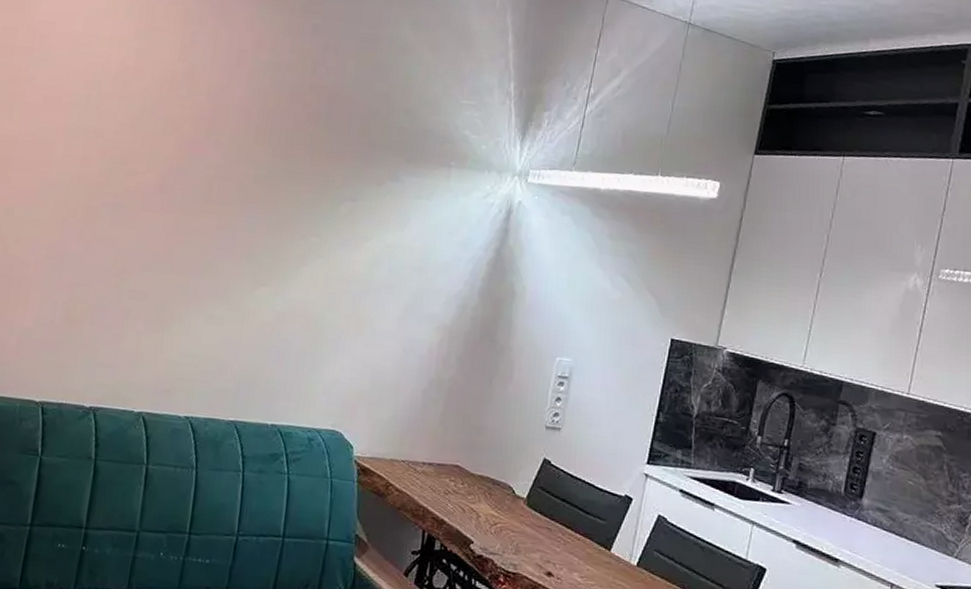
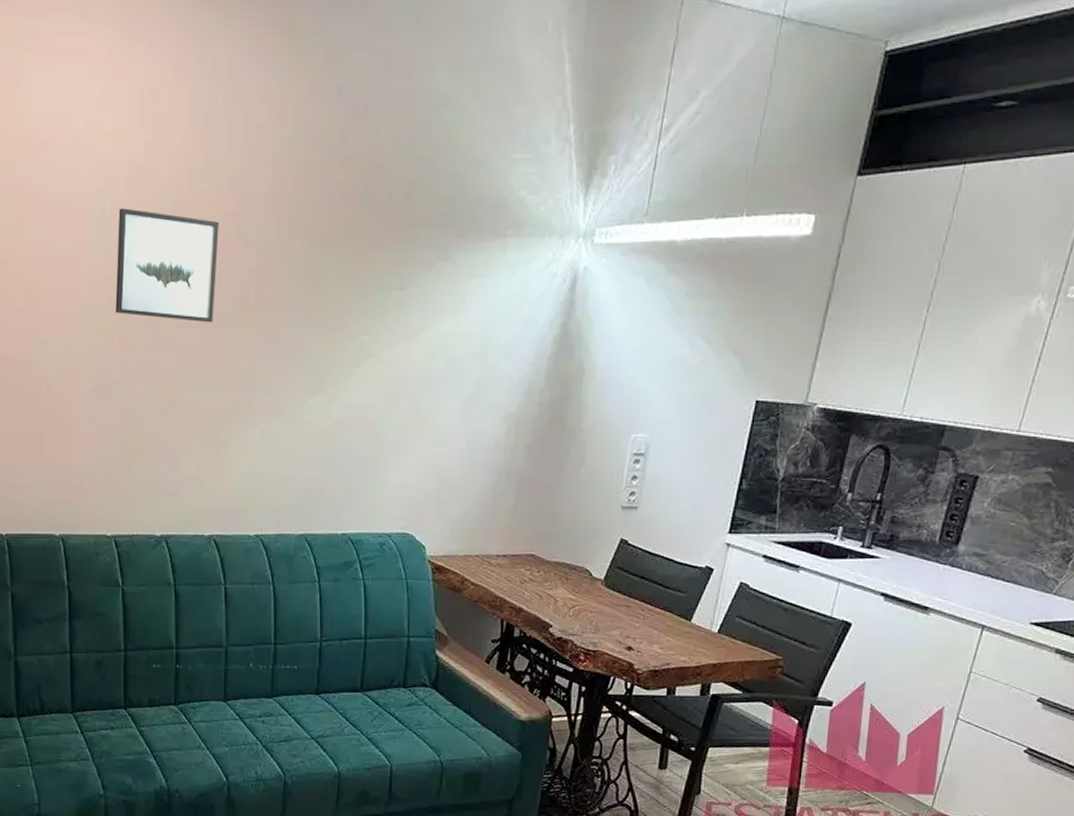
wall art: none [83,100,193,210] -> present [115,208,219,323]

